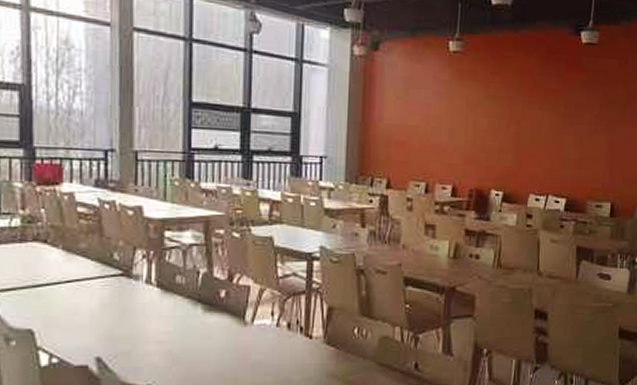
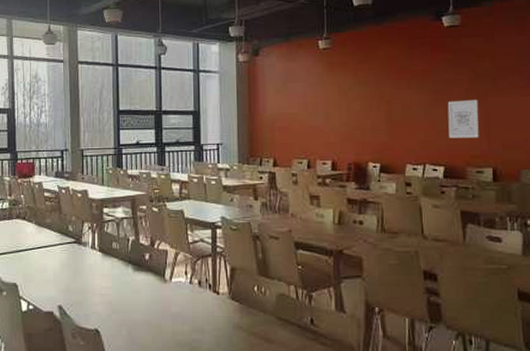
wall art: none [574,127,606,170] -> present [447,99,479,138]

